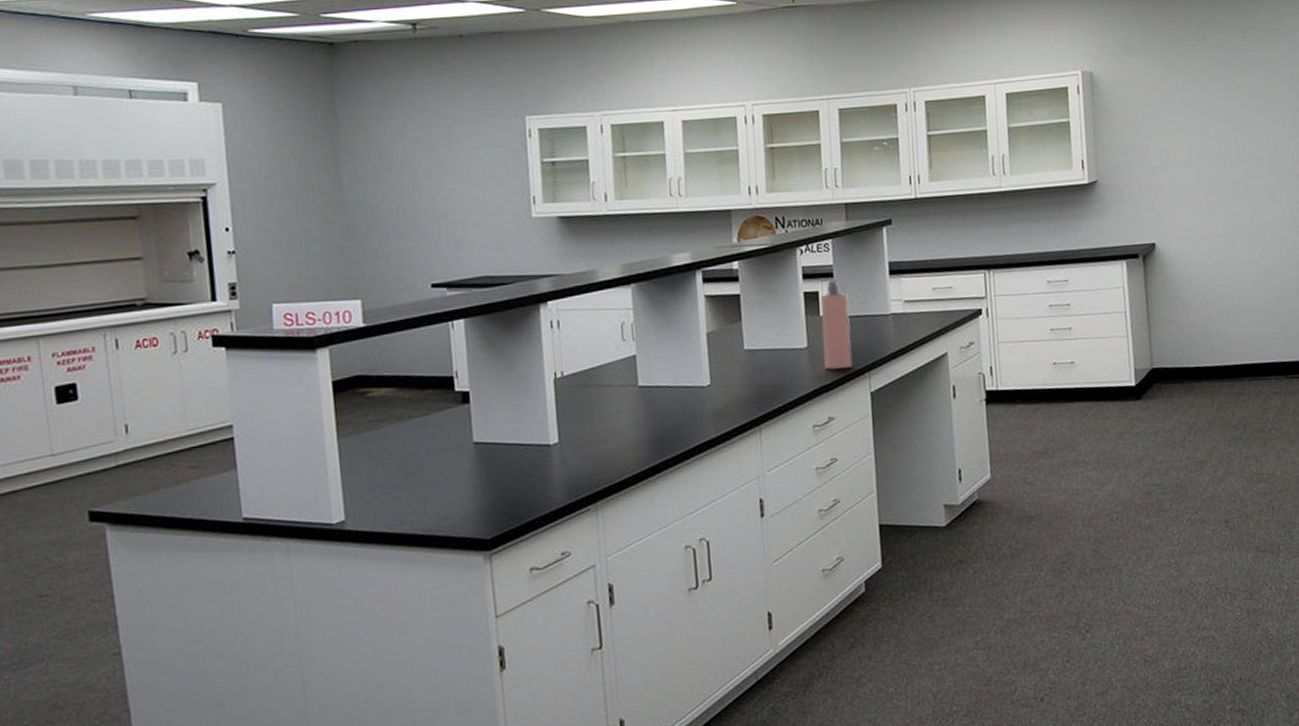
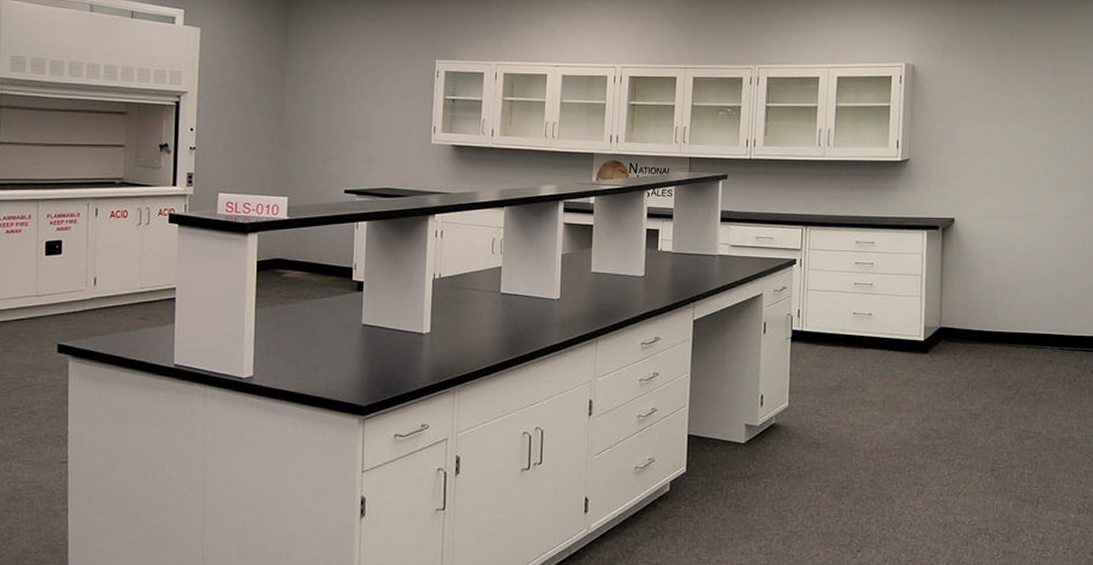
spray bottle: present [820,280,852,370] -> none [657,221,683,297]

